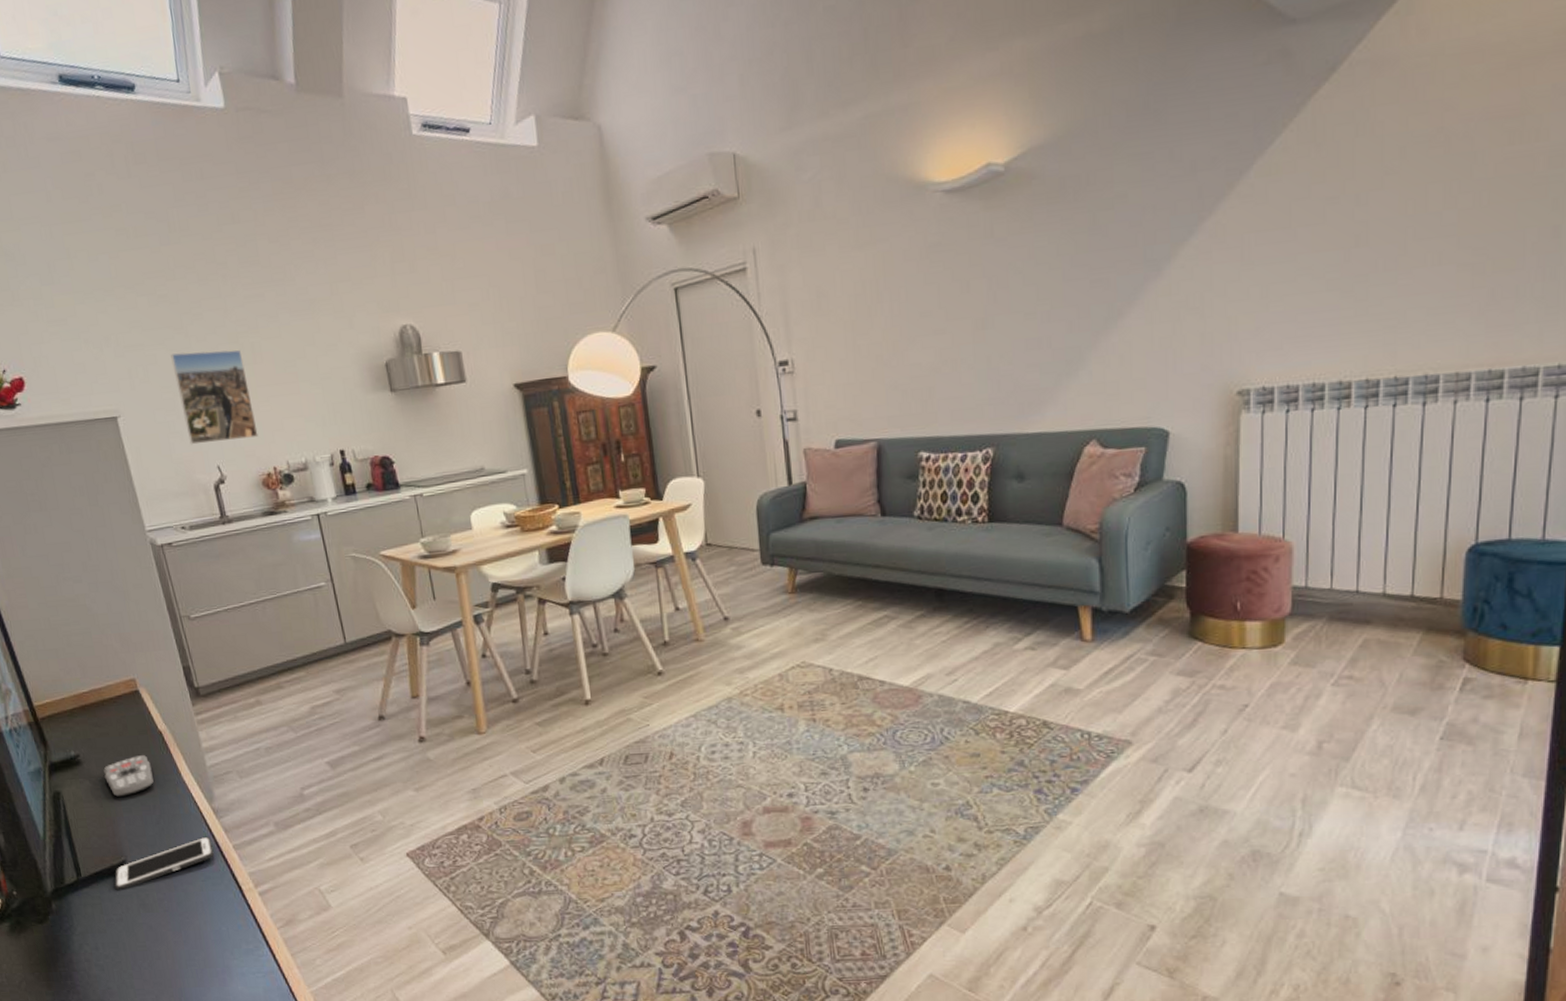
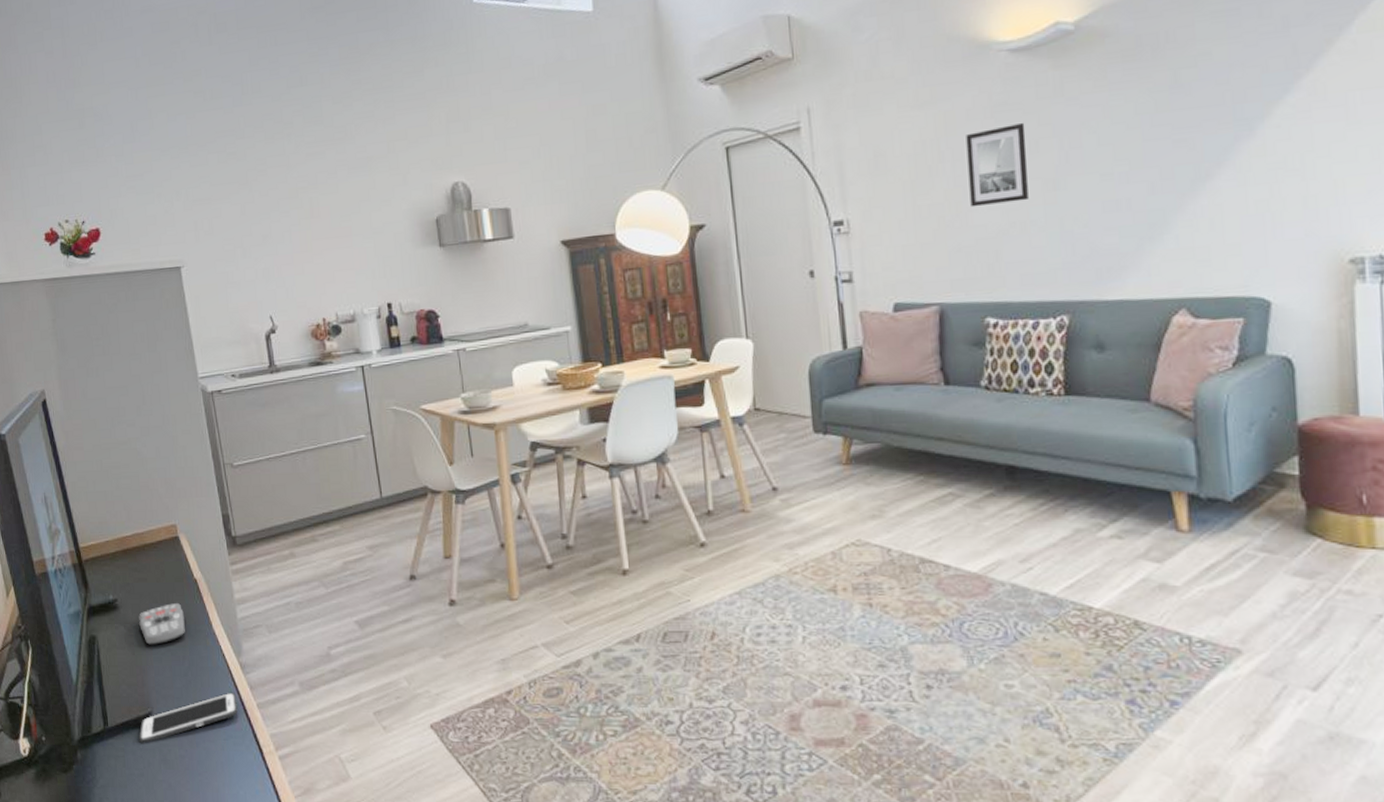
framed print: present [170,349,258,445] -> none [234,204,311,295]
wall art: none [903,262,959,347] -> present [966,122,1028,208]

